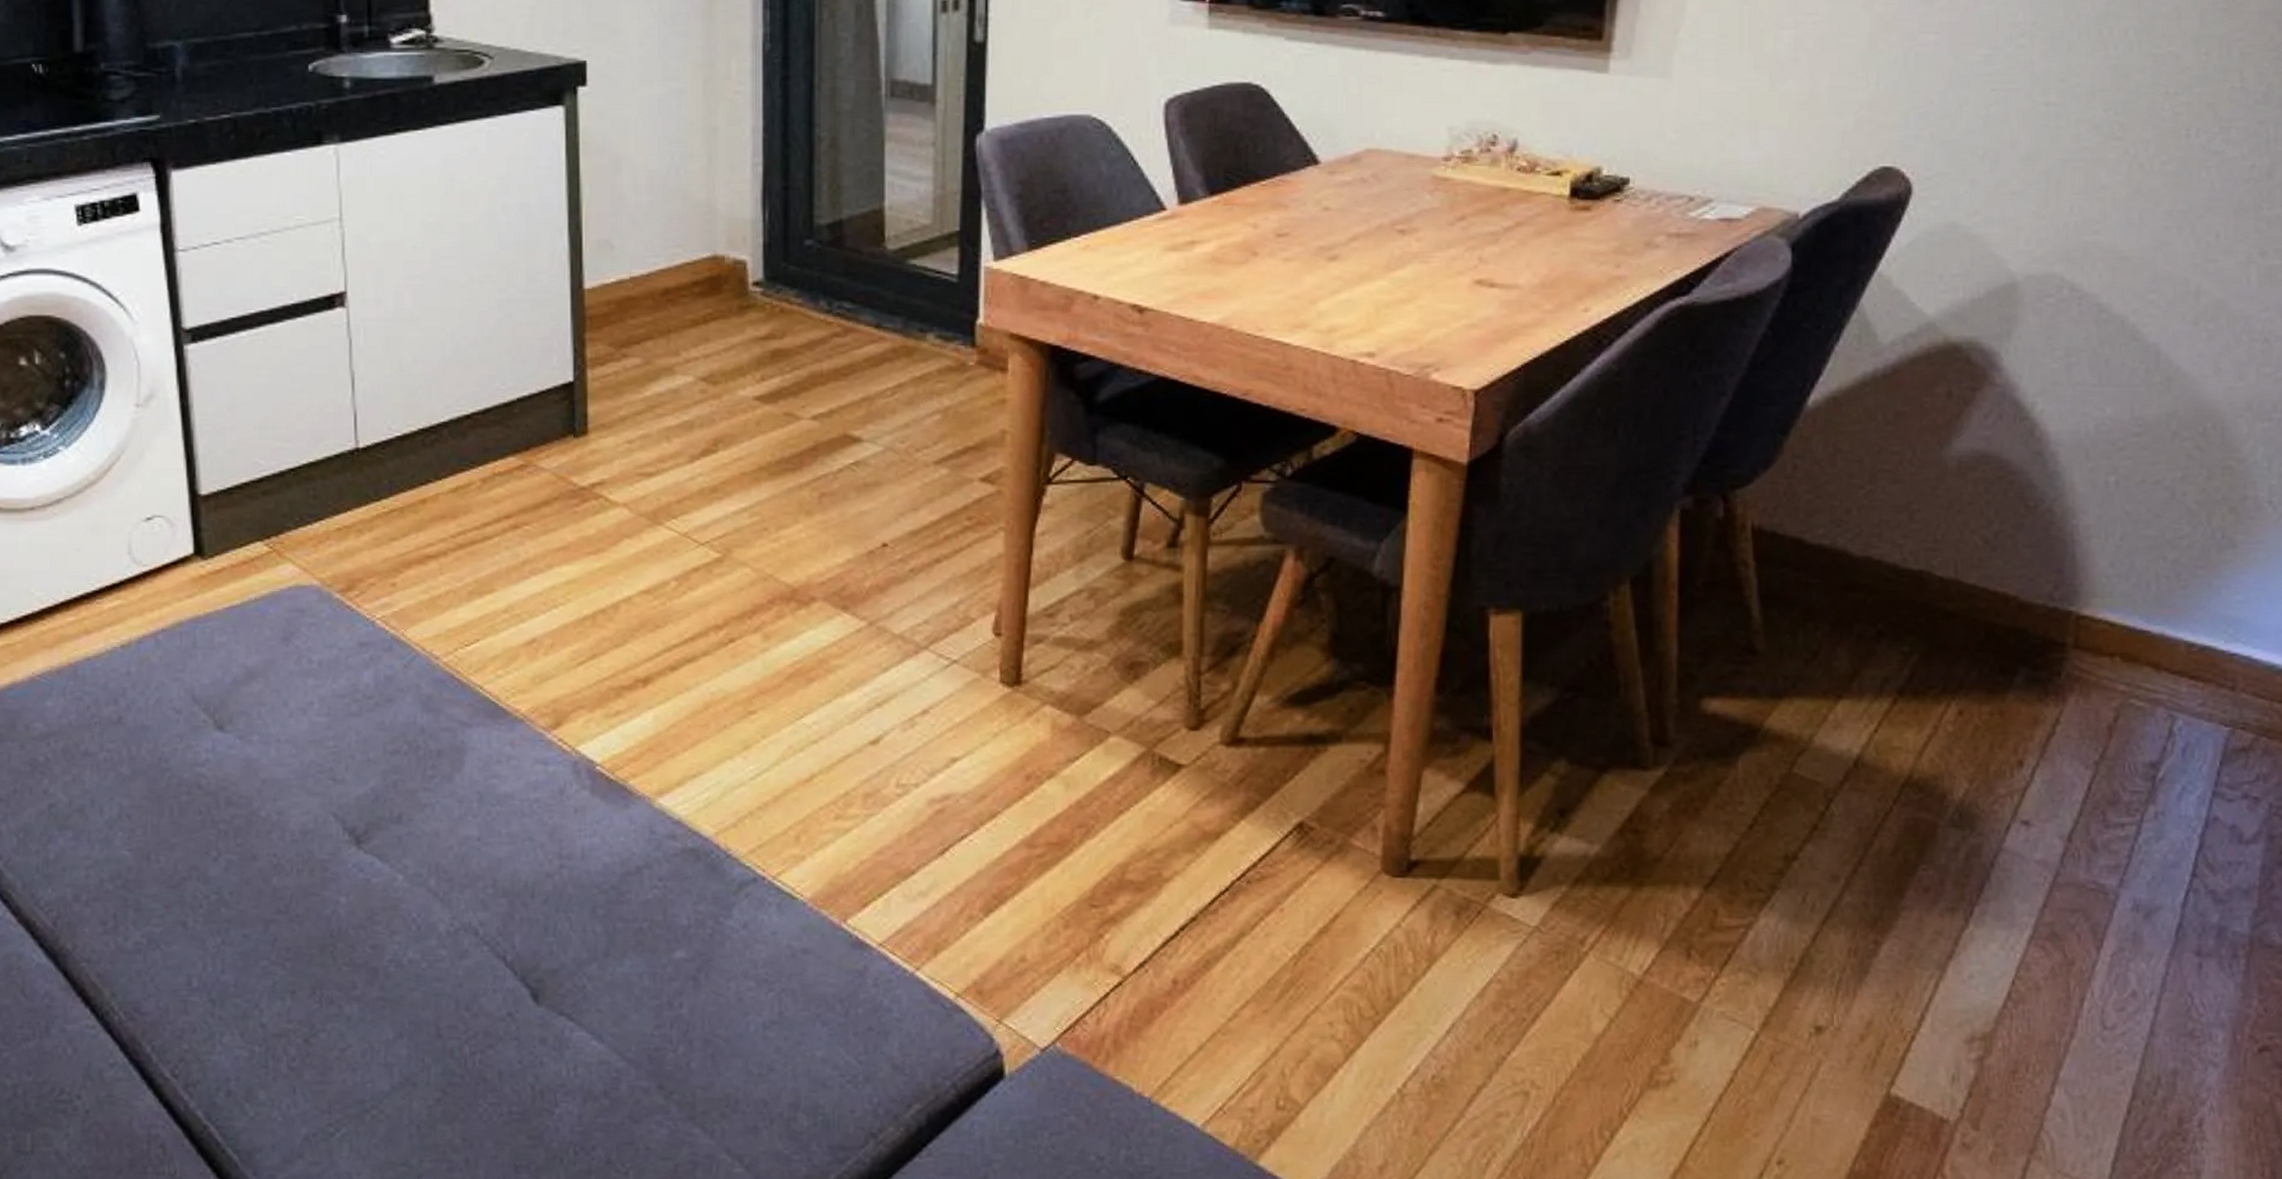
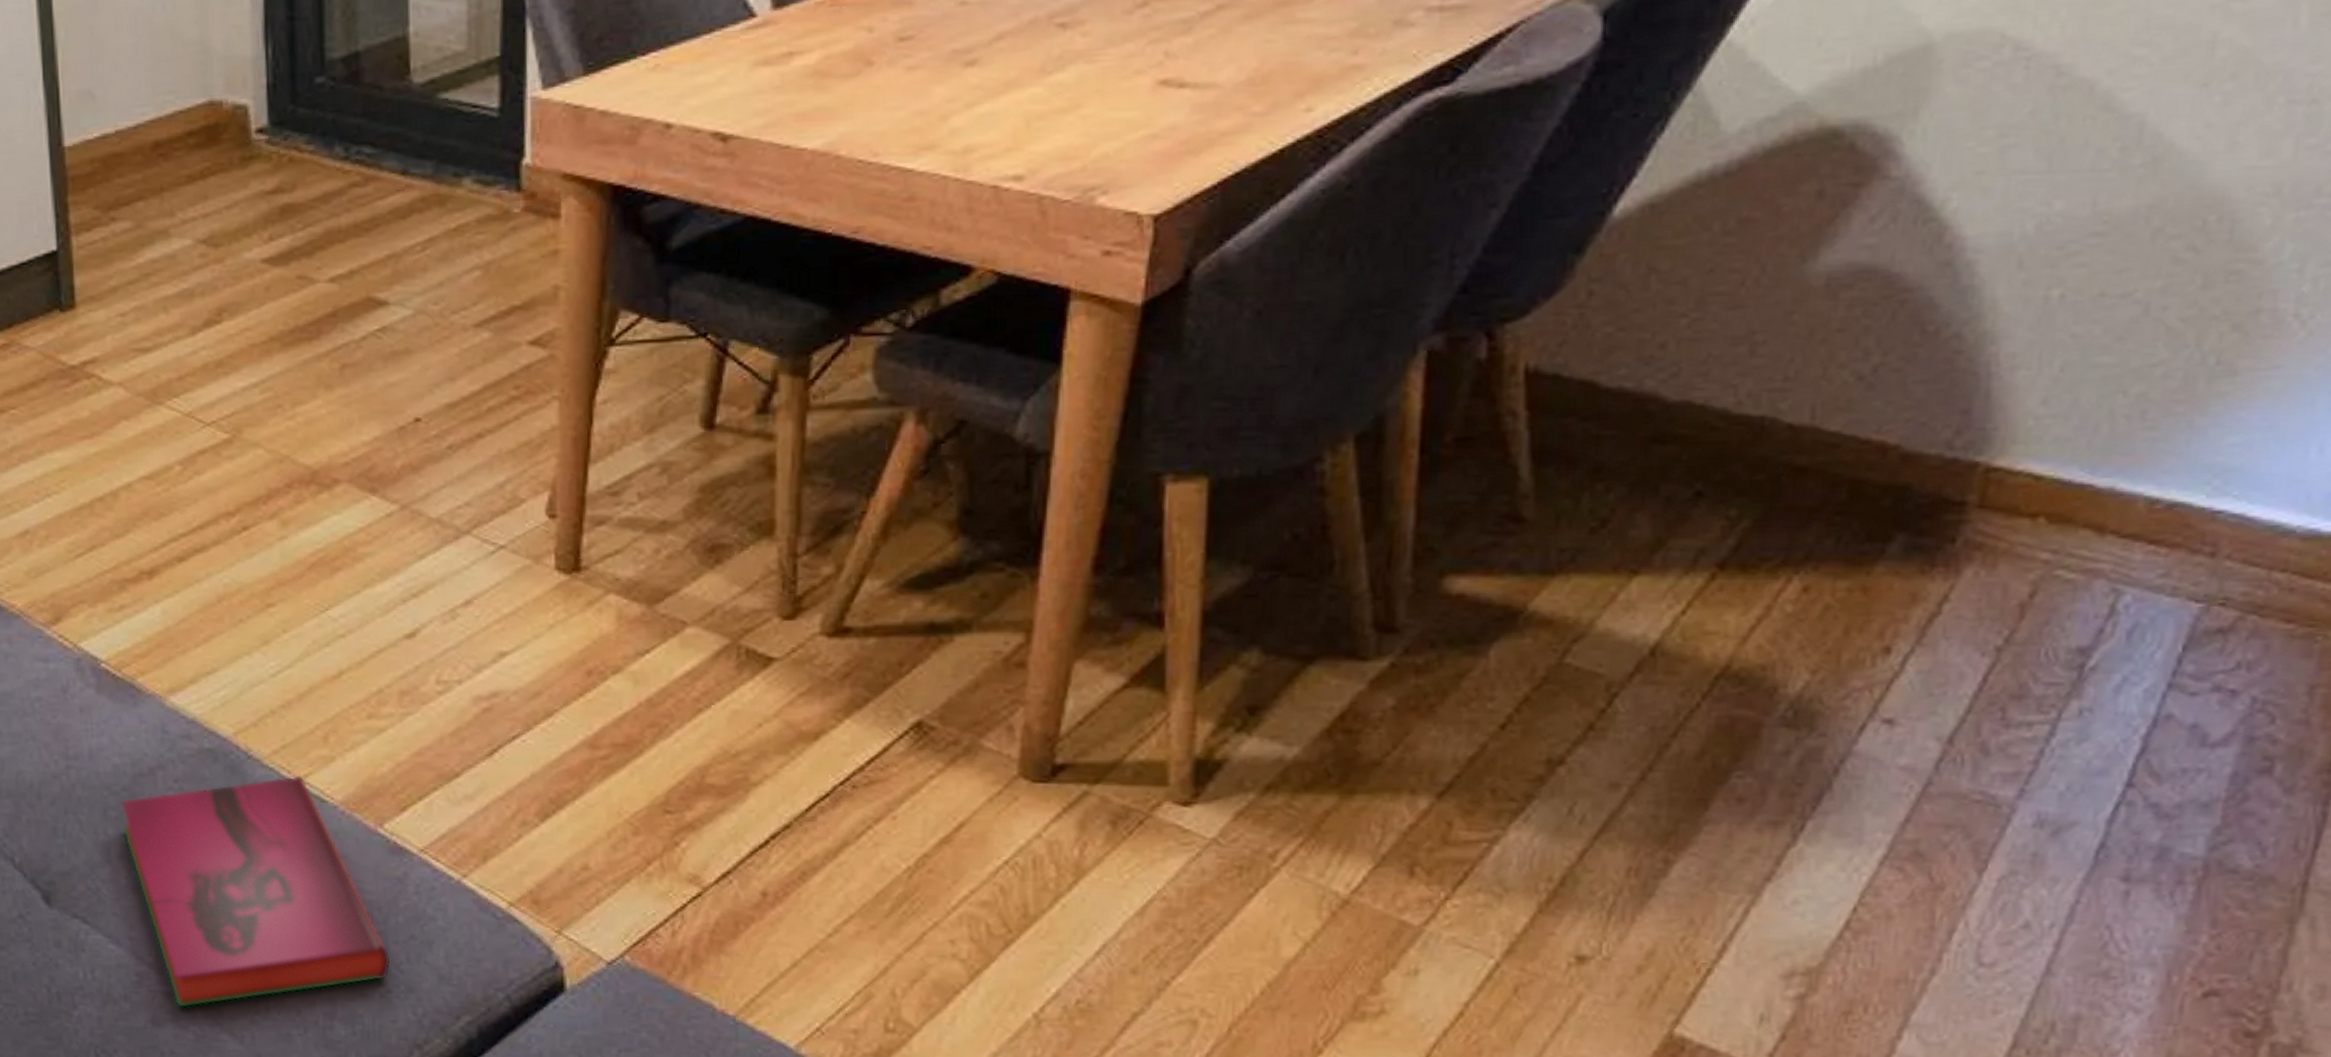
hardback book: none [608,873,850,1104] -> present [120,775,391,1009]

